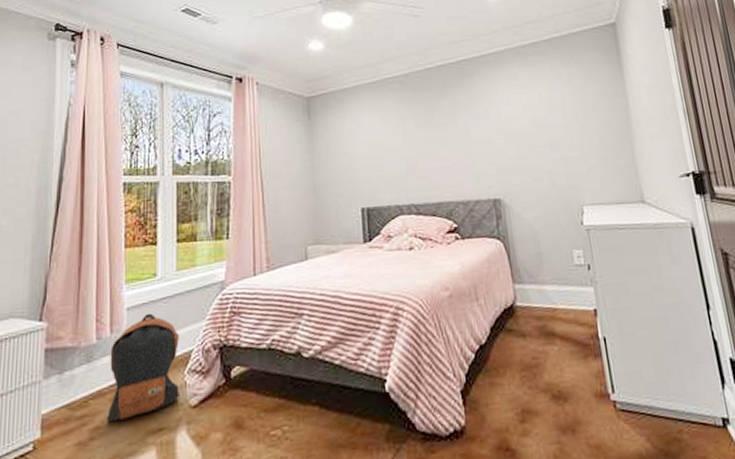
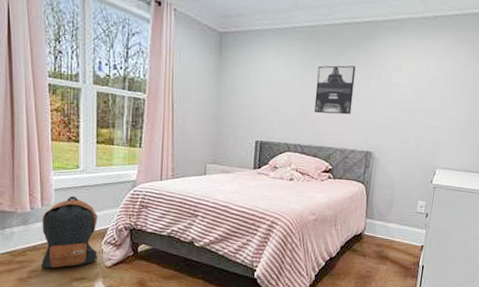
wall art: none [418,107,466,165] -> present [314,65,356,115]

